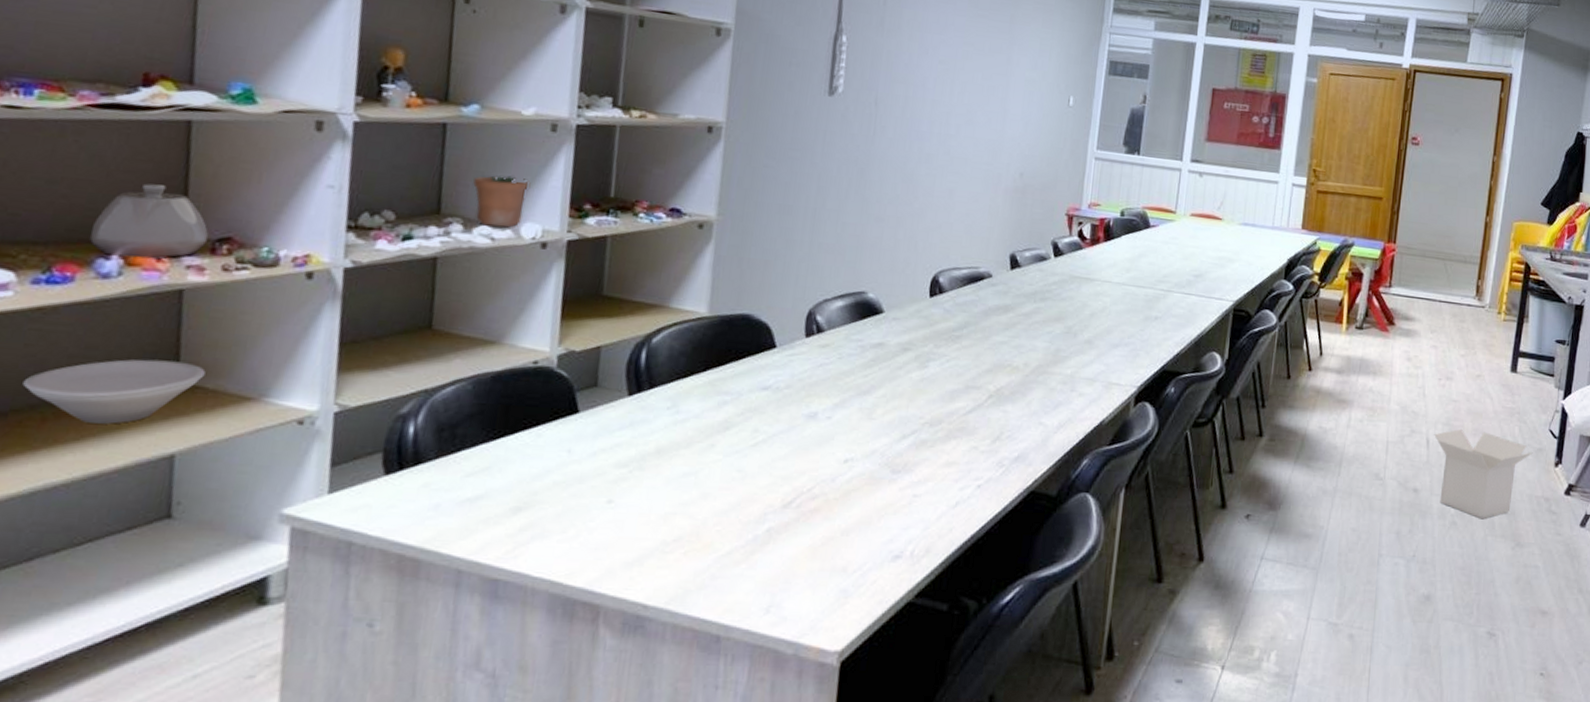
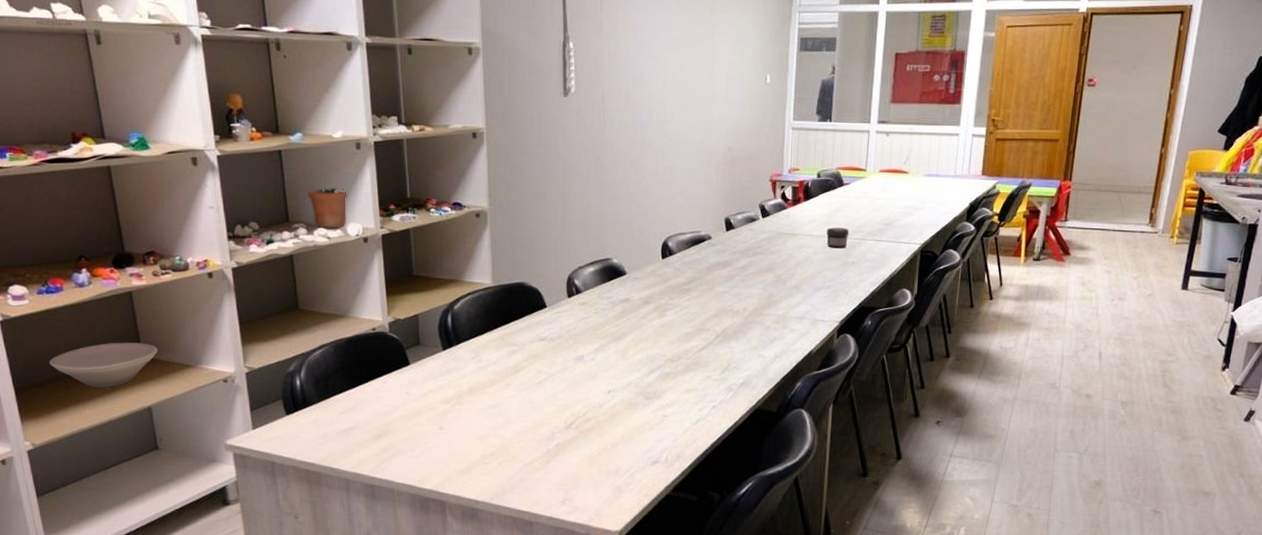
jar: present [89,183,209,259] -> none [64,215,140,271]
jar: none [1127,274,1154,300] -> present [826,227,850,249]
cardboard box: present [1434,428,1533,520] -> none [1106,342,1201,418]

